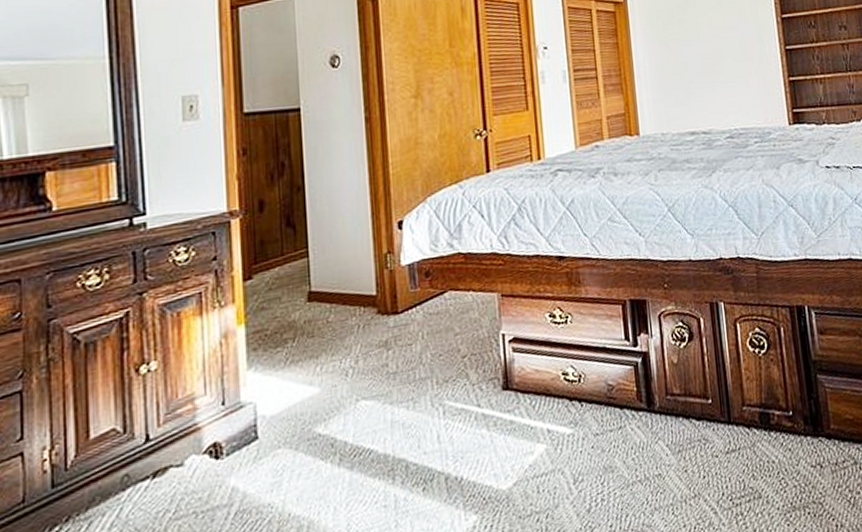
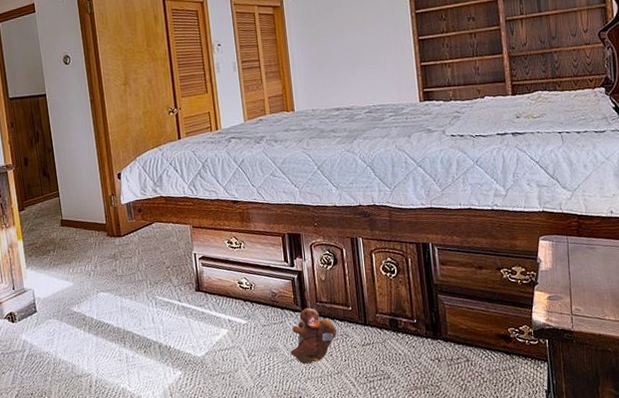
plush toy: none [632,404,694,487] -> present [291,308,338,364]

